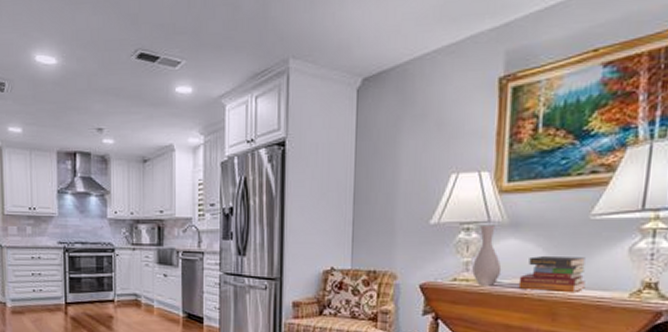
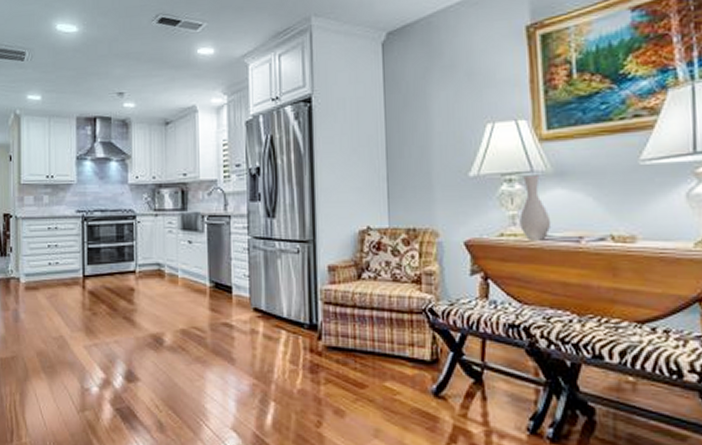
books: present [518,256,585,293] -> none [571,206,644,245]

